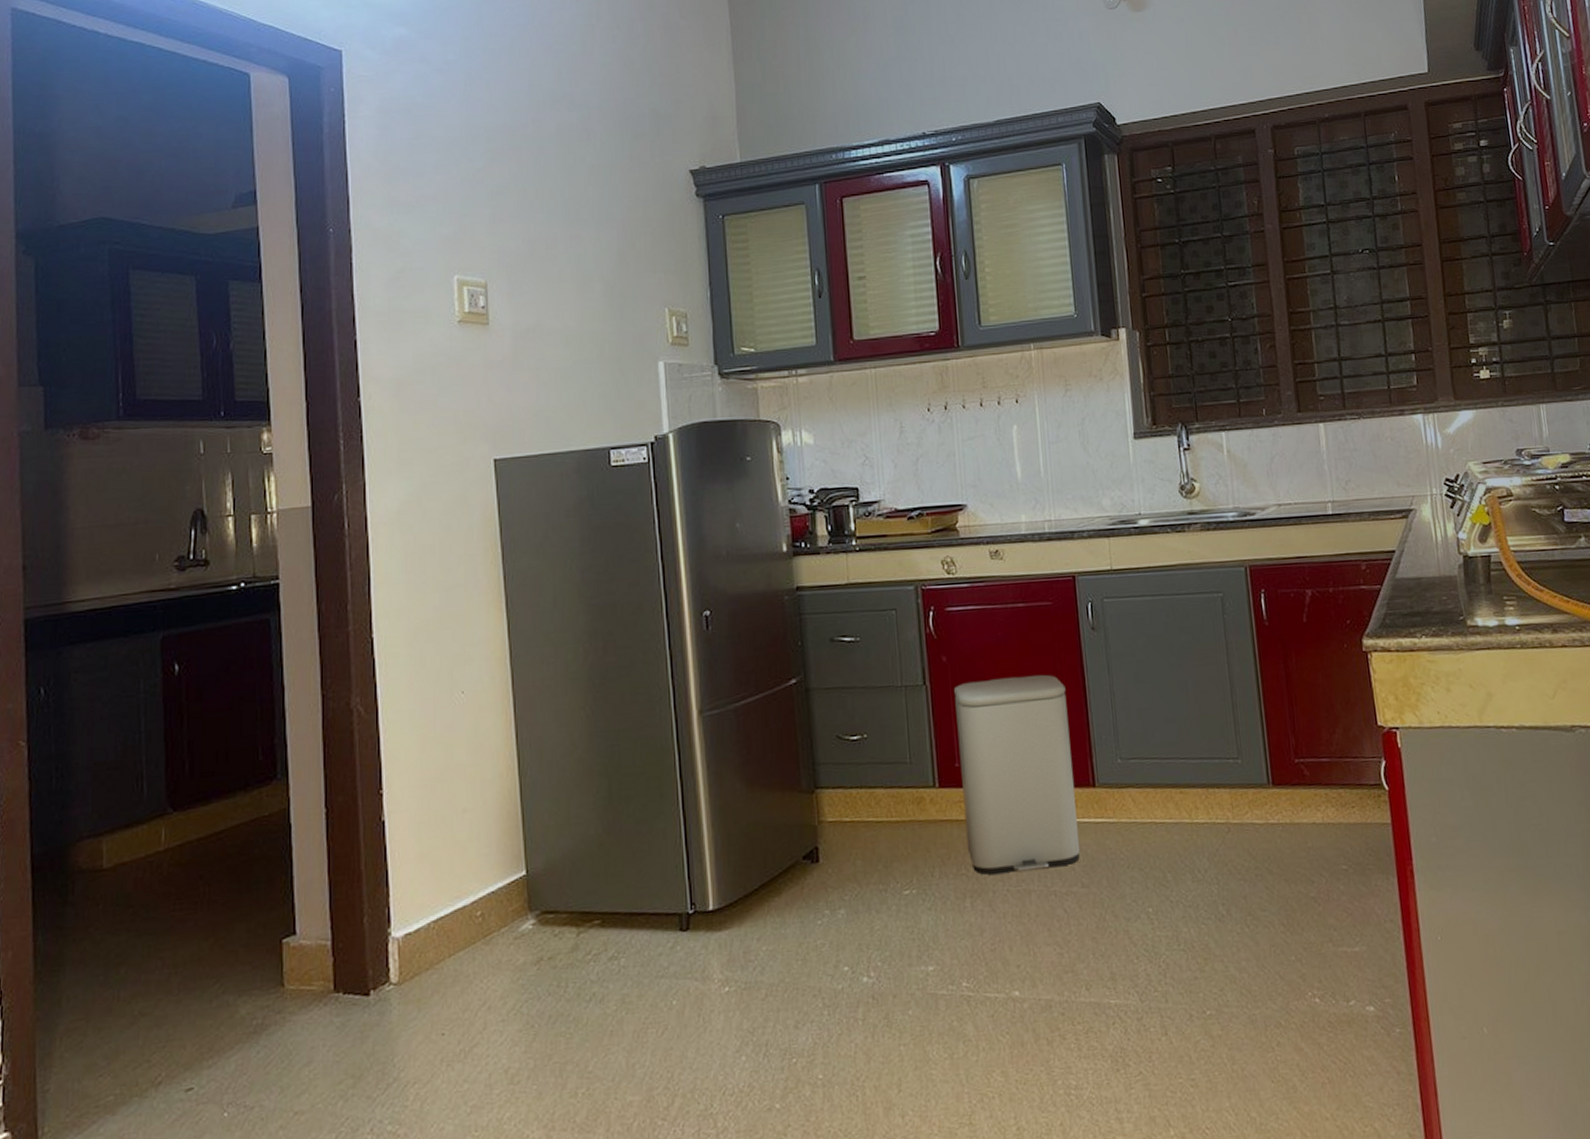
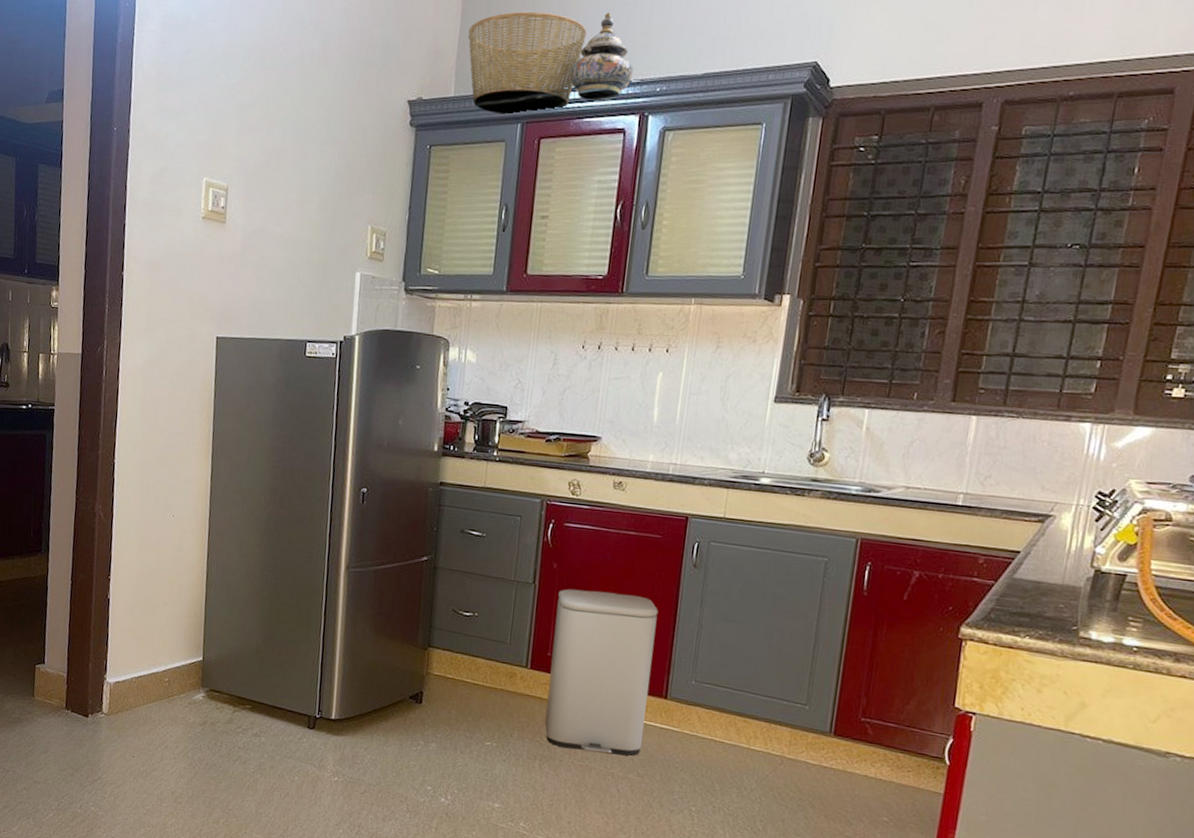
basket: none [745,71,871,177] -> present [468,11,587,116]
decorative jar: none [861,68,926,155] -> present [569,12,634,101]

